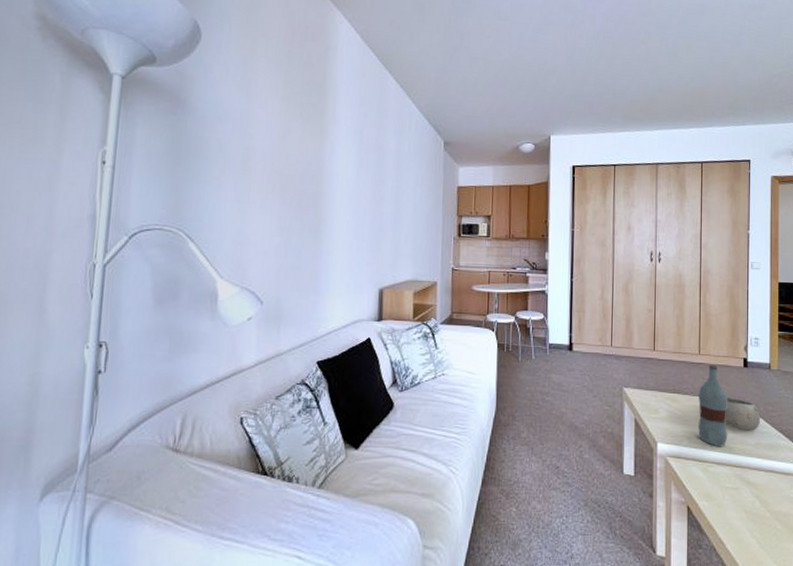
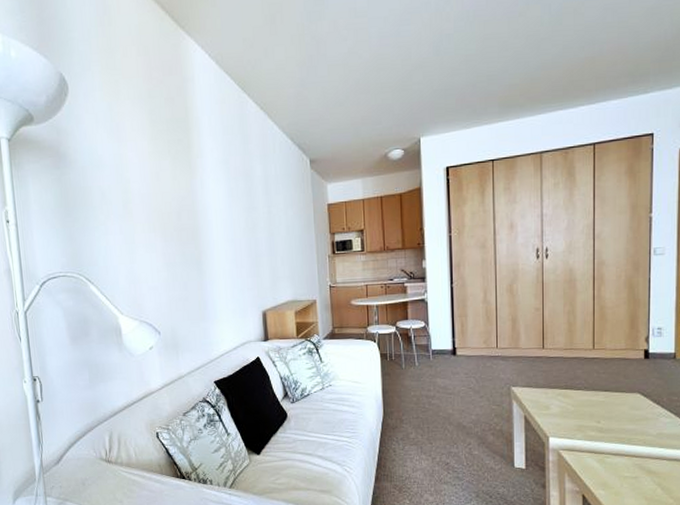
bottle: present [698,364,728,447] -> none [593,358,627,439]
bowl: present [725,397,760,431] -> none [623,389,663,422]

